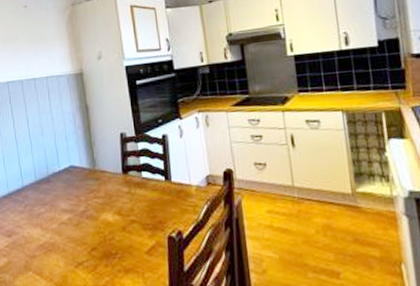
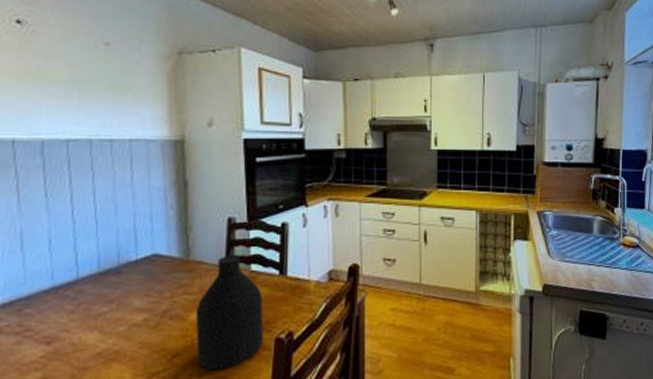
bottle: none [104,164,159,263] -> present [195,255,264,370]

